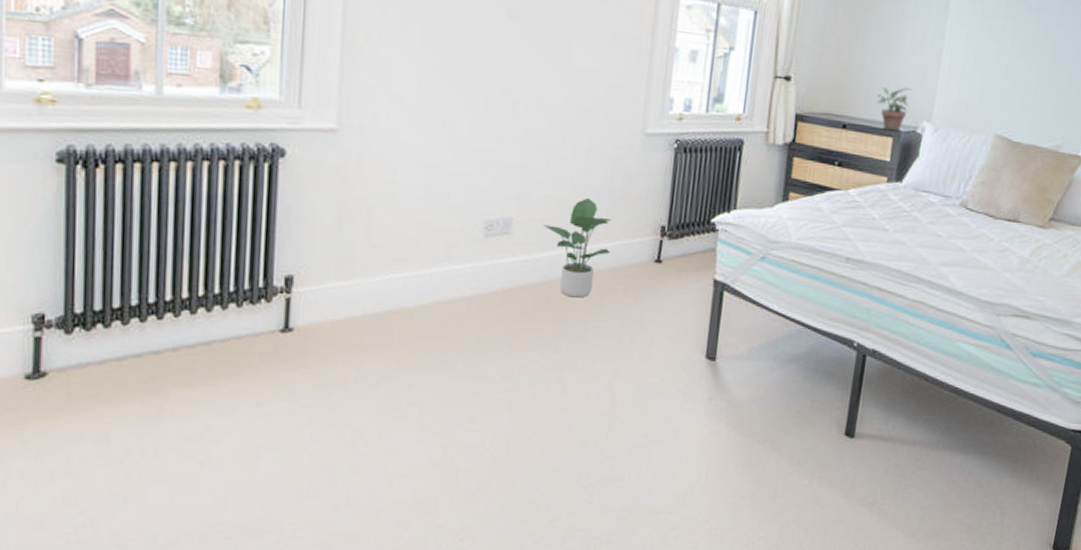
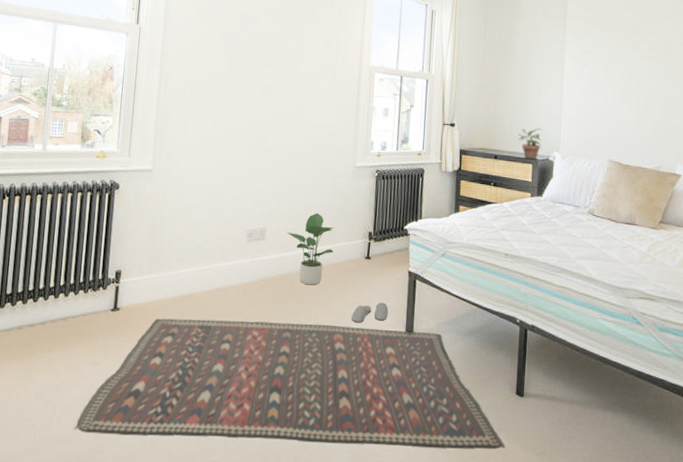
area rug: none [230,342,826,501] -> present [73,318,506,448]
slippers: none [632,320,684,348] -> present [351,302,388,323]

